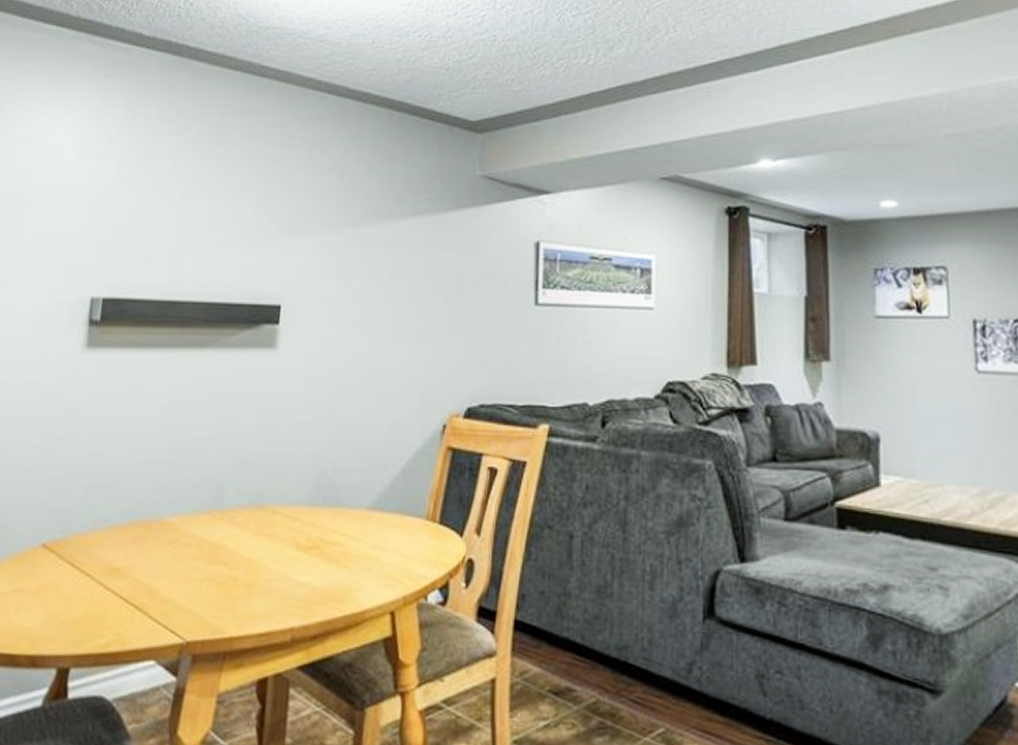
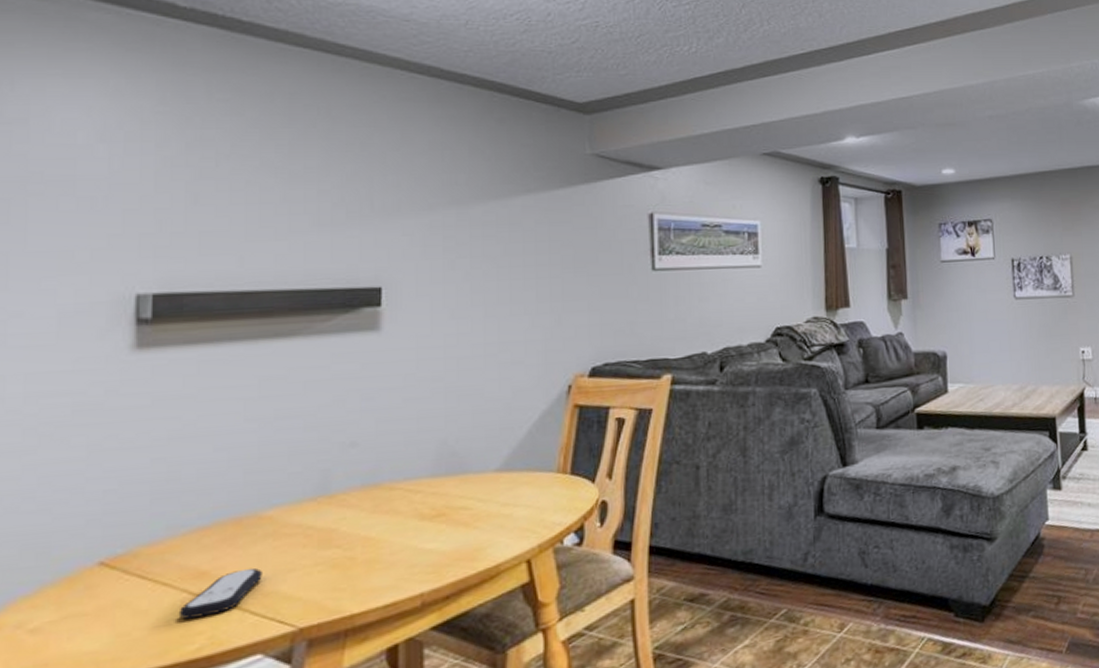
remote control: none [94,572,162,613] -> present [178,568,262,619]

